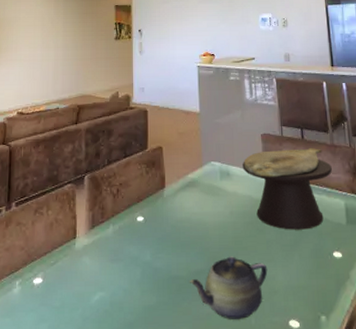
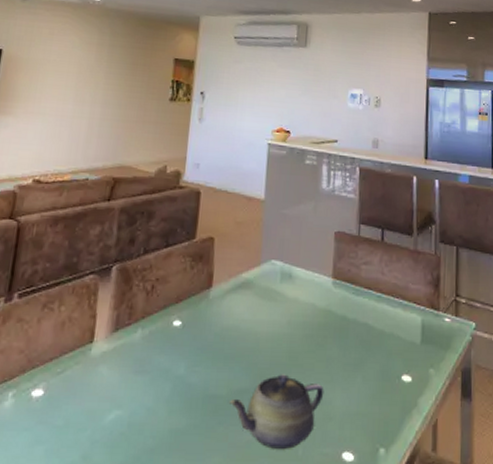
decorative bowl: present [243,147,332,230] -> none [308,251,412,347]

